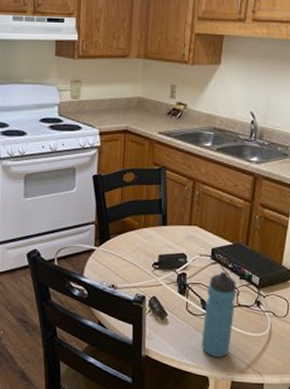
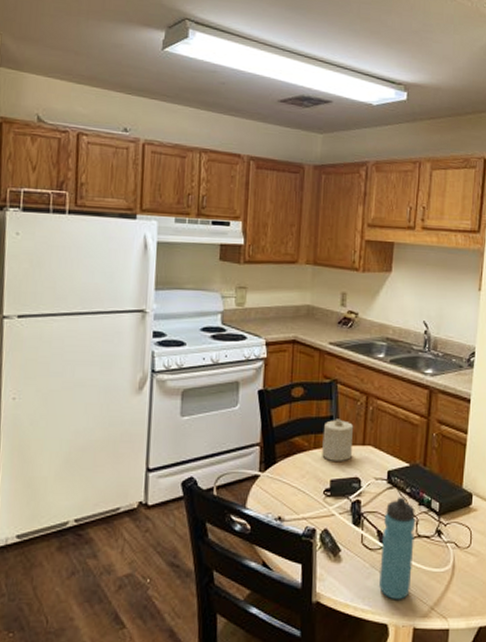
candle: none [151,201,181,239] -> present [322,419,354,461]

